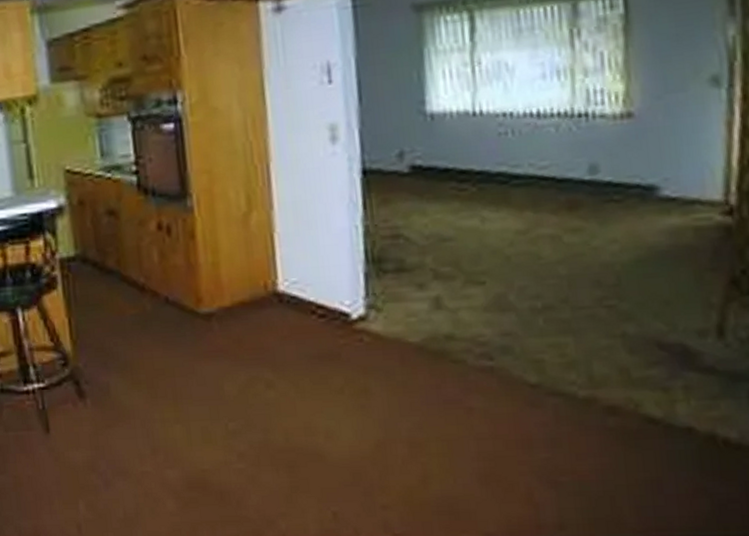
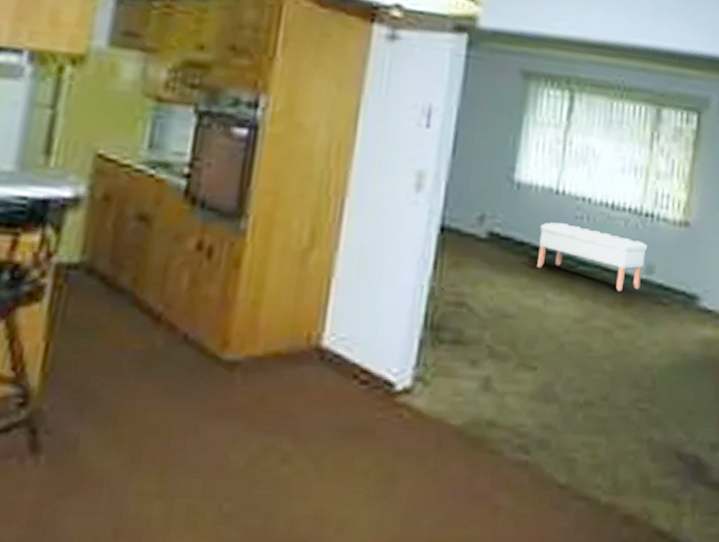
bench: none [463,142,586,197] -> present [536,222,647,292]

